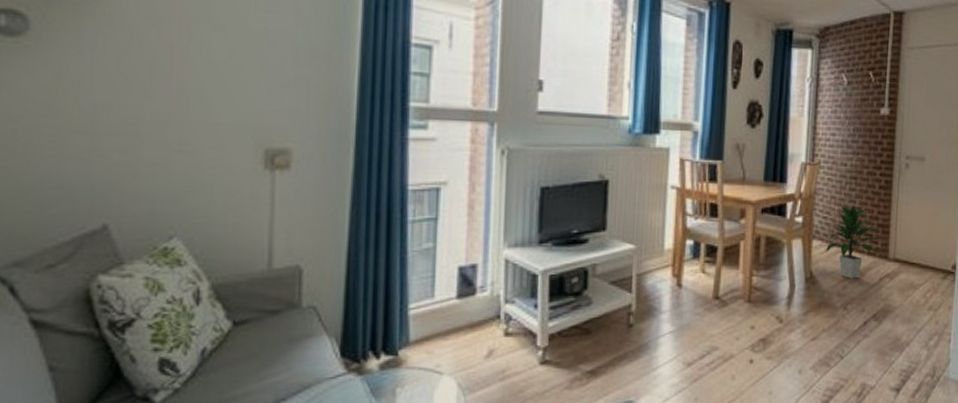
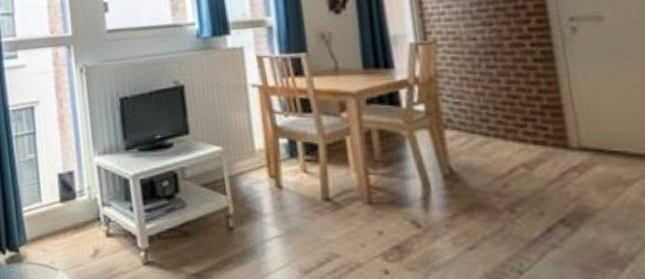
indoor plant: present [826,204,883,279] -> none [462,85,558,175]

